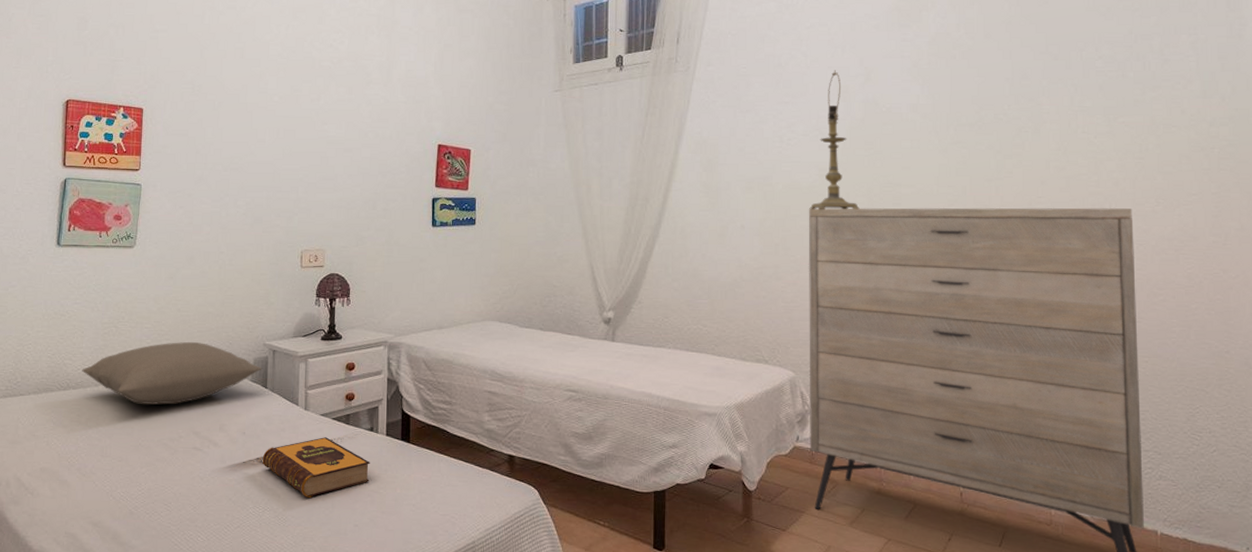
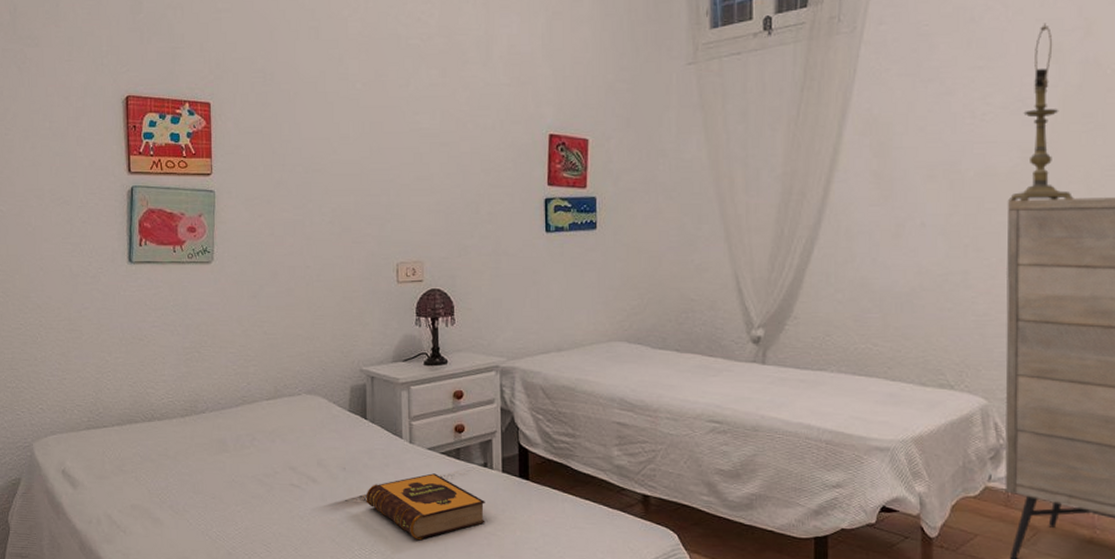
pillow: present [82,342,262,405] -> none [166,368,360,437]

